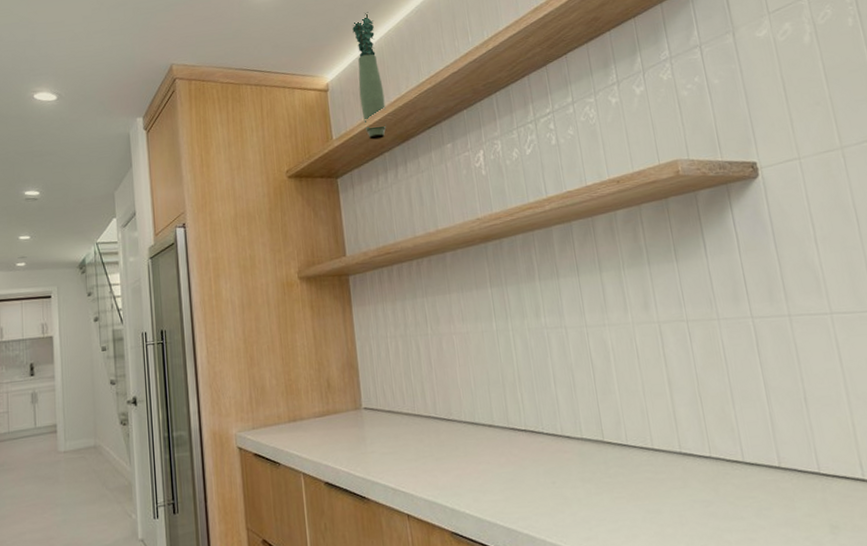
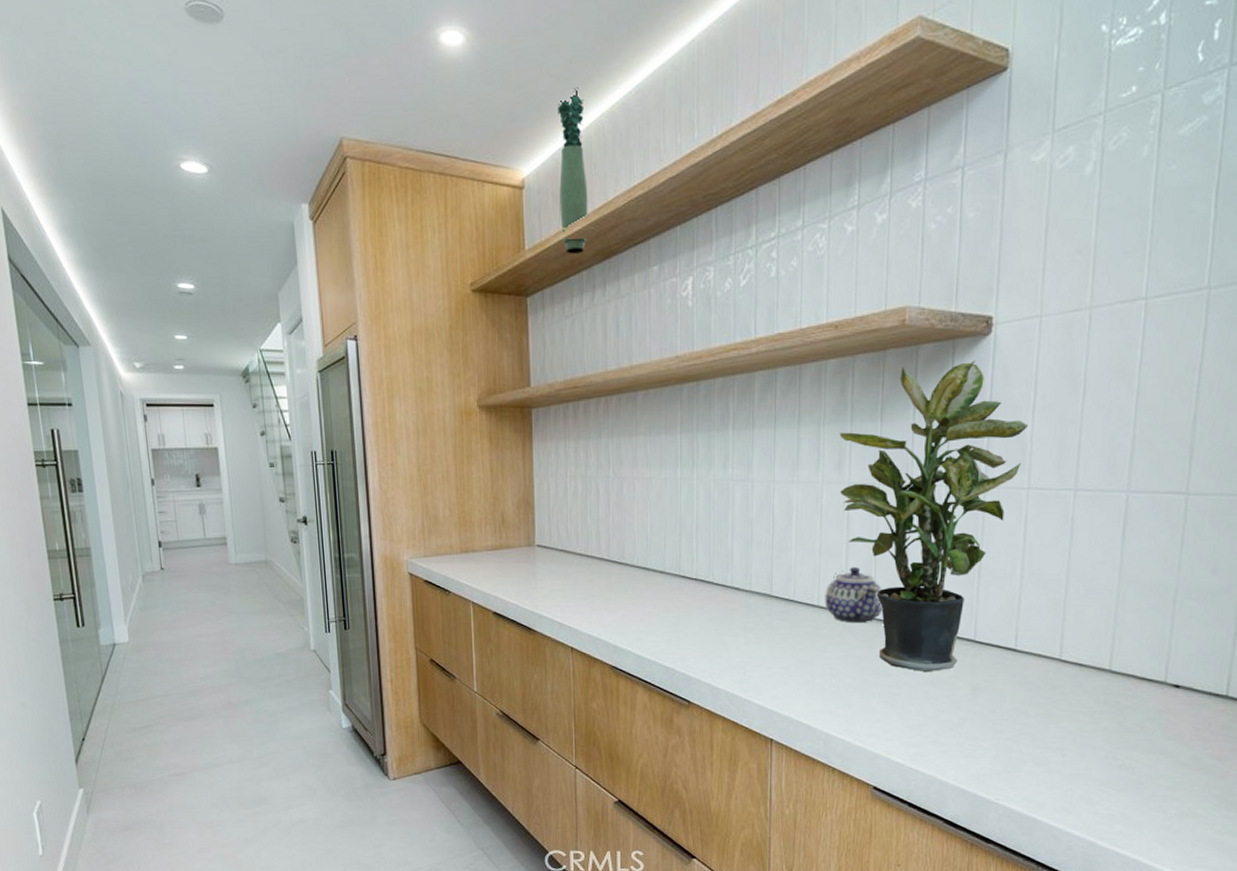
potted plant: none [640,201,818,513] -> present [839,360,1029,673]
teapot: none [656,404,719,465] -> present [825,566,883,624]

